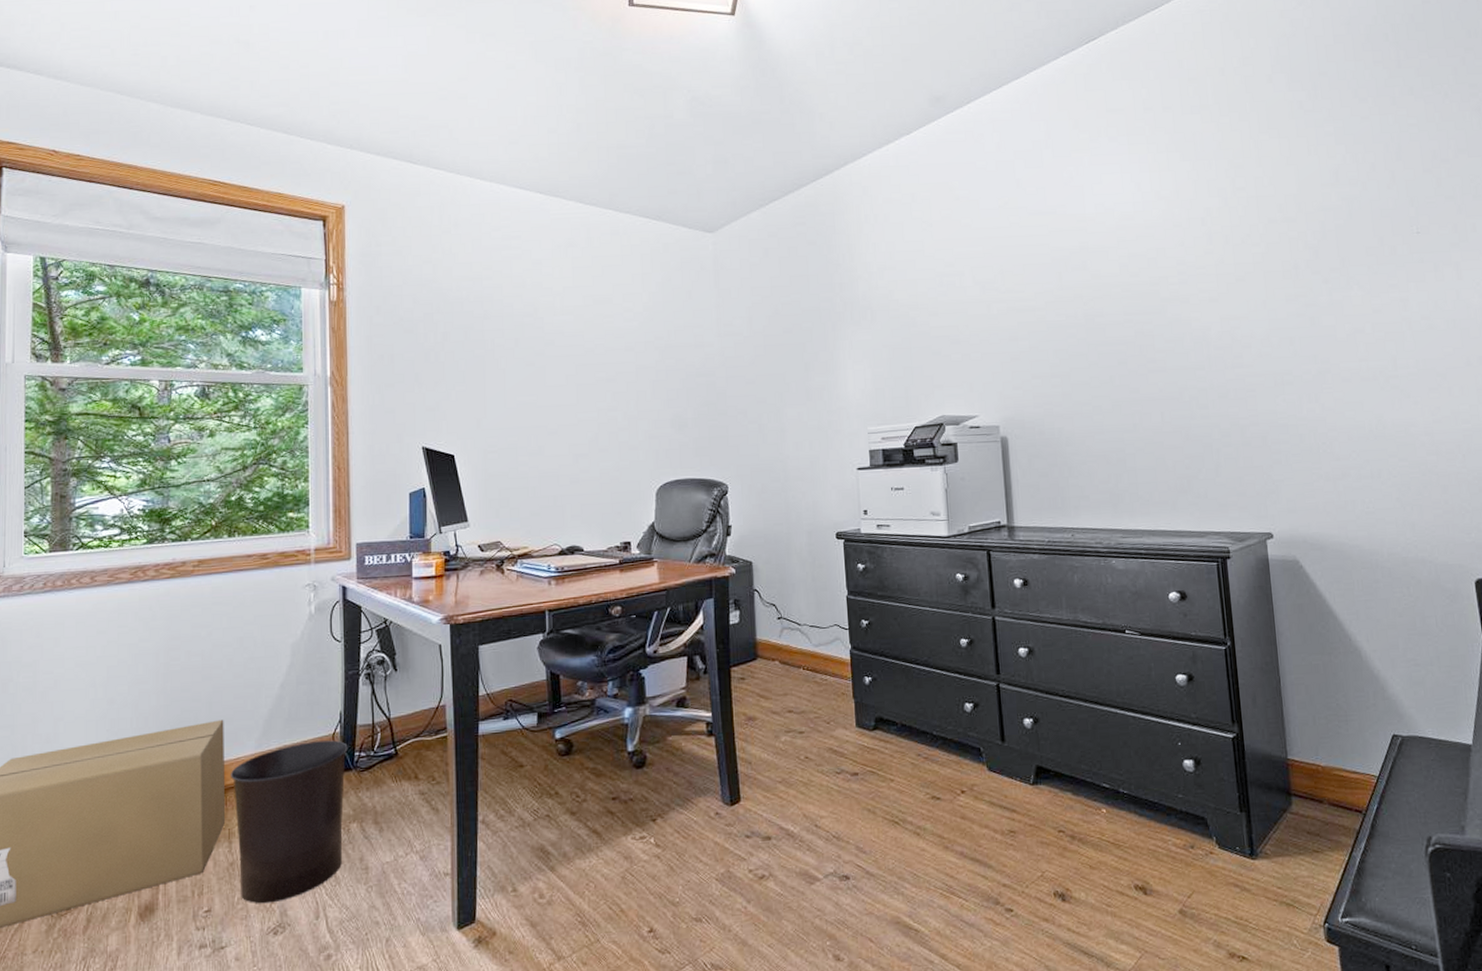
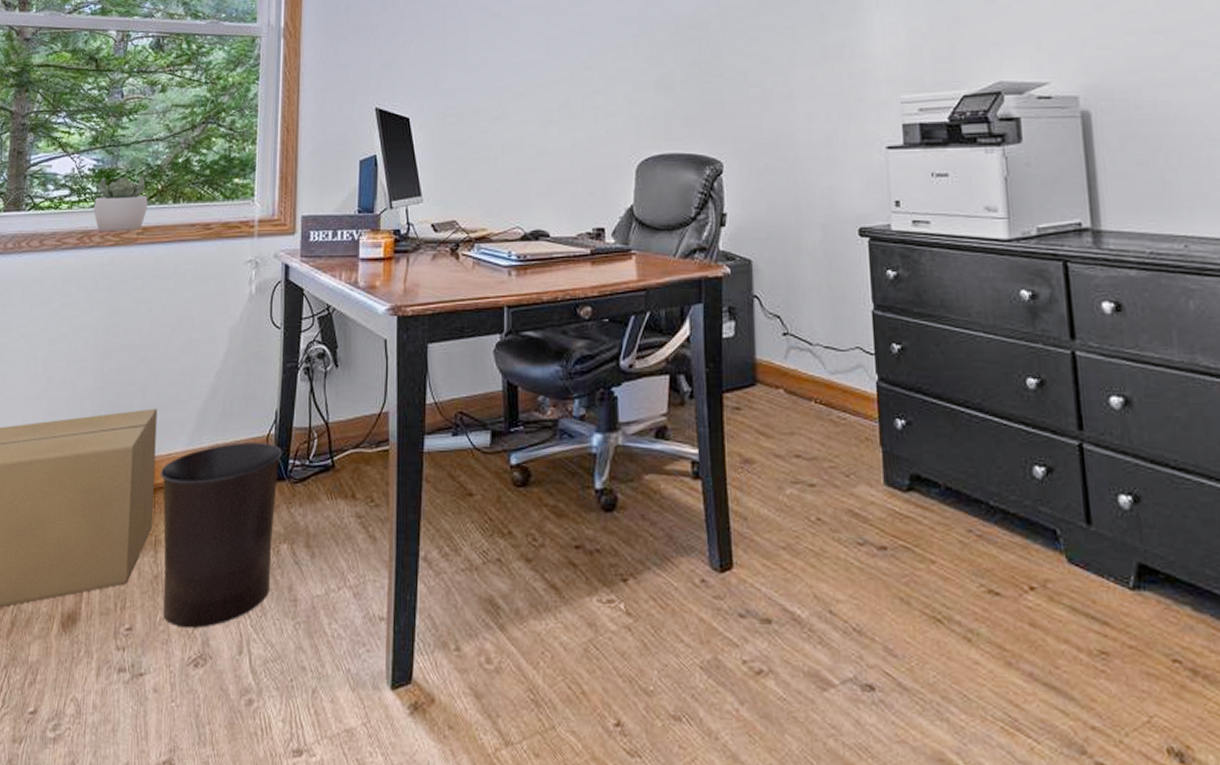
succulent plant: none [145,514,203,567] -> present [93,176,148,232]

